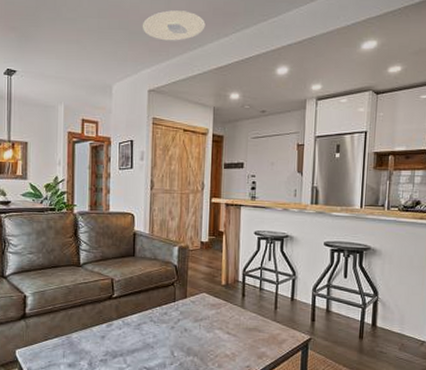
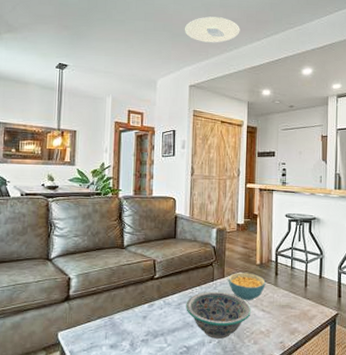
decorative bowl: none [146,312,215,361] -> present [186,291,251,339]
cereal bowl: none [190,293,232,323] -> present [228,273,266,301]

